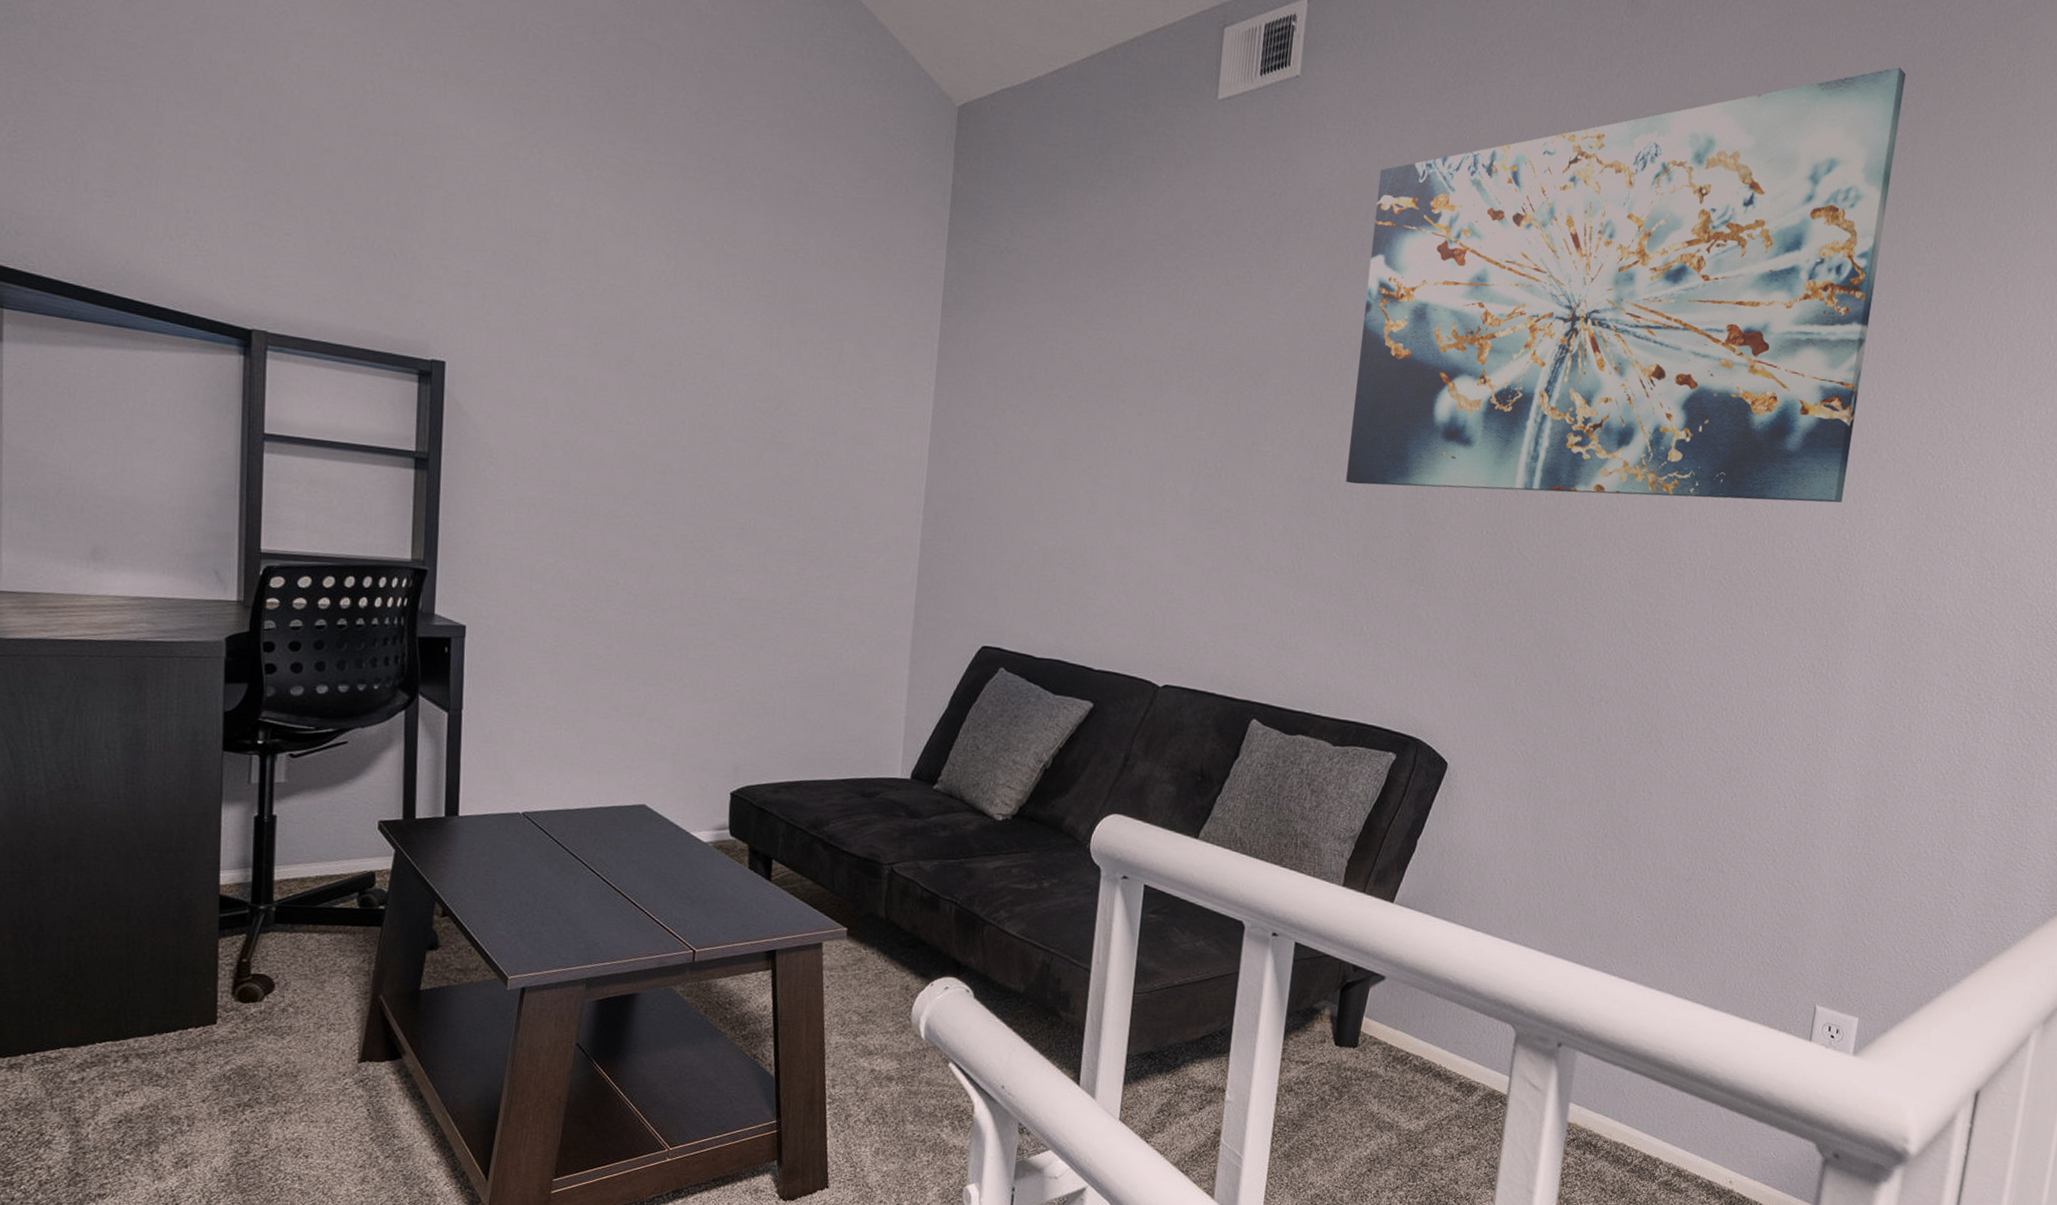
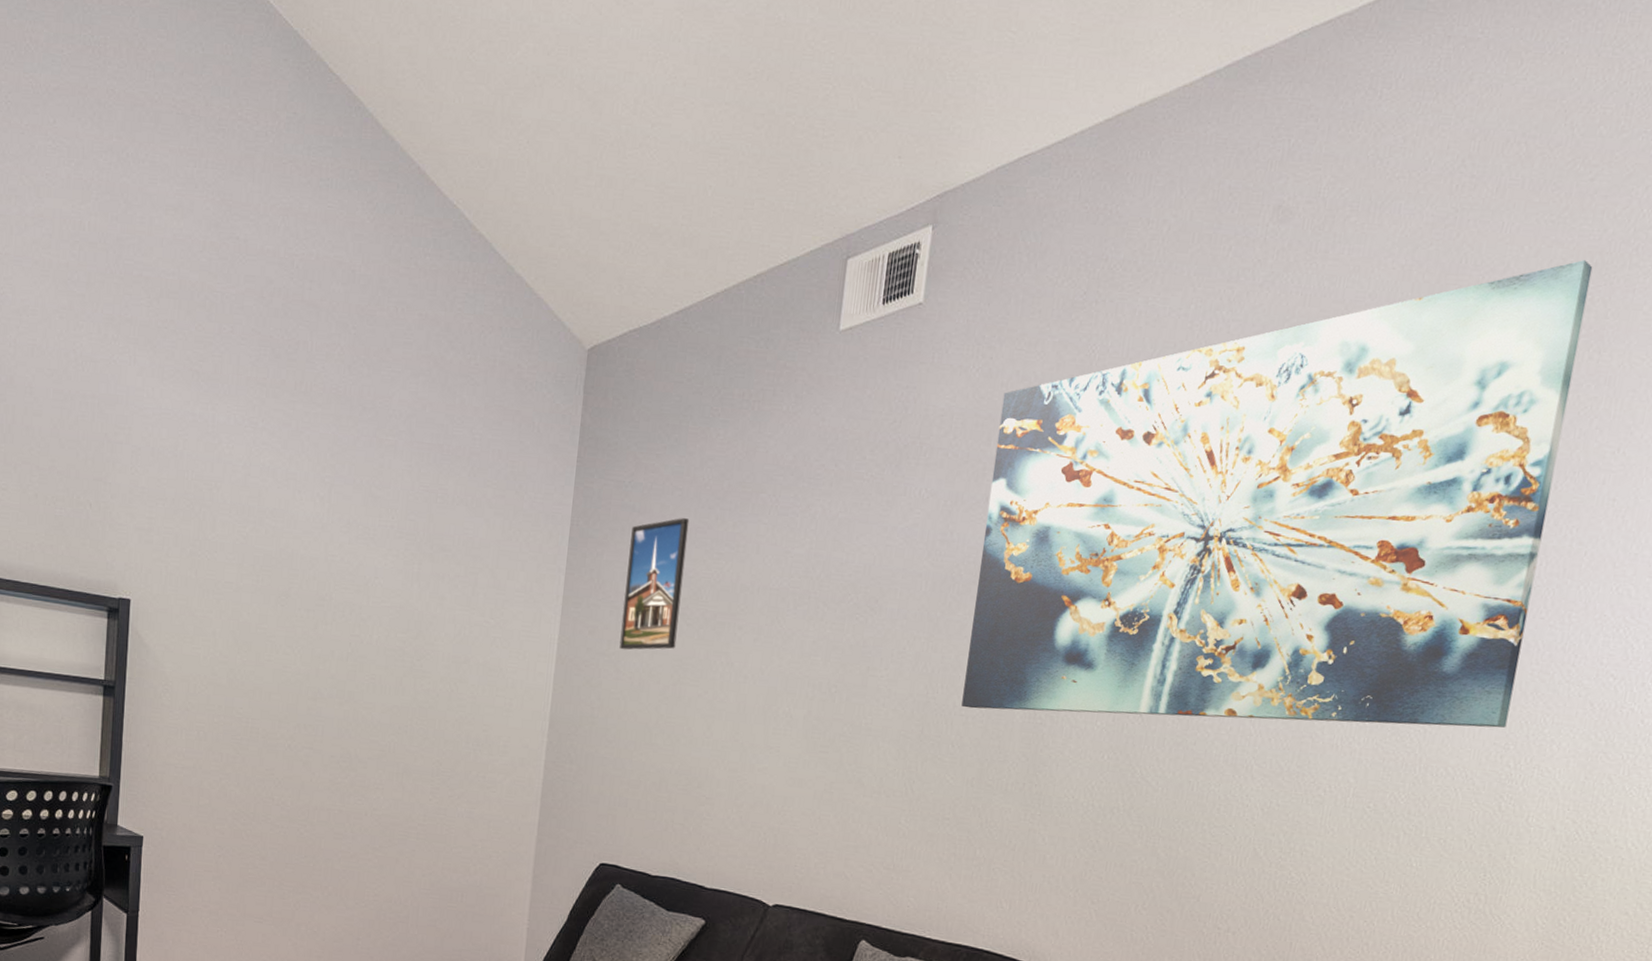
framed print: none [998,285,1069,423] -> present [619,517,690,650]

